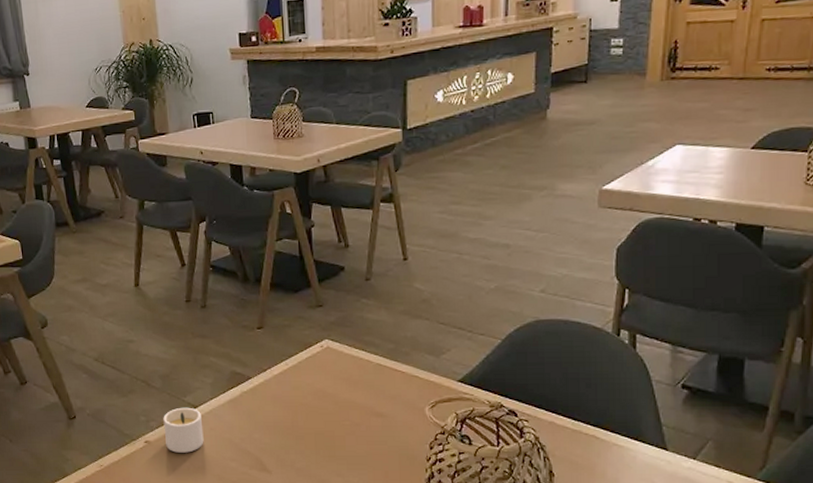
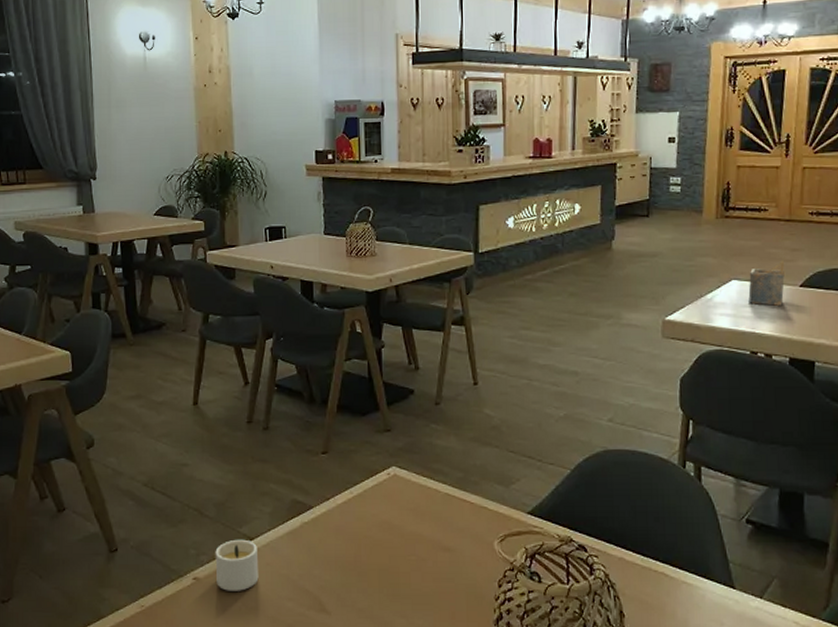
napkin holder: none [693,121,735,170] -> present [748,260,785,306]

